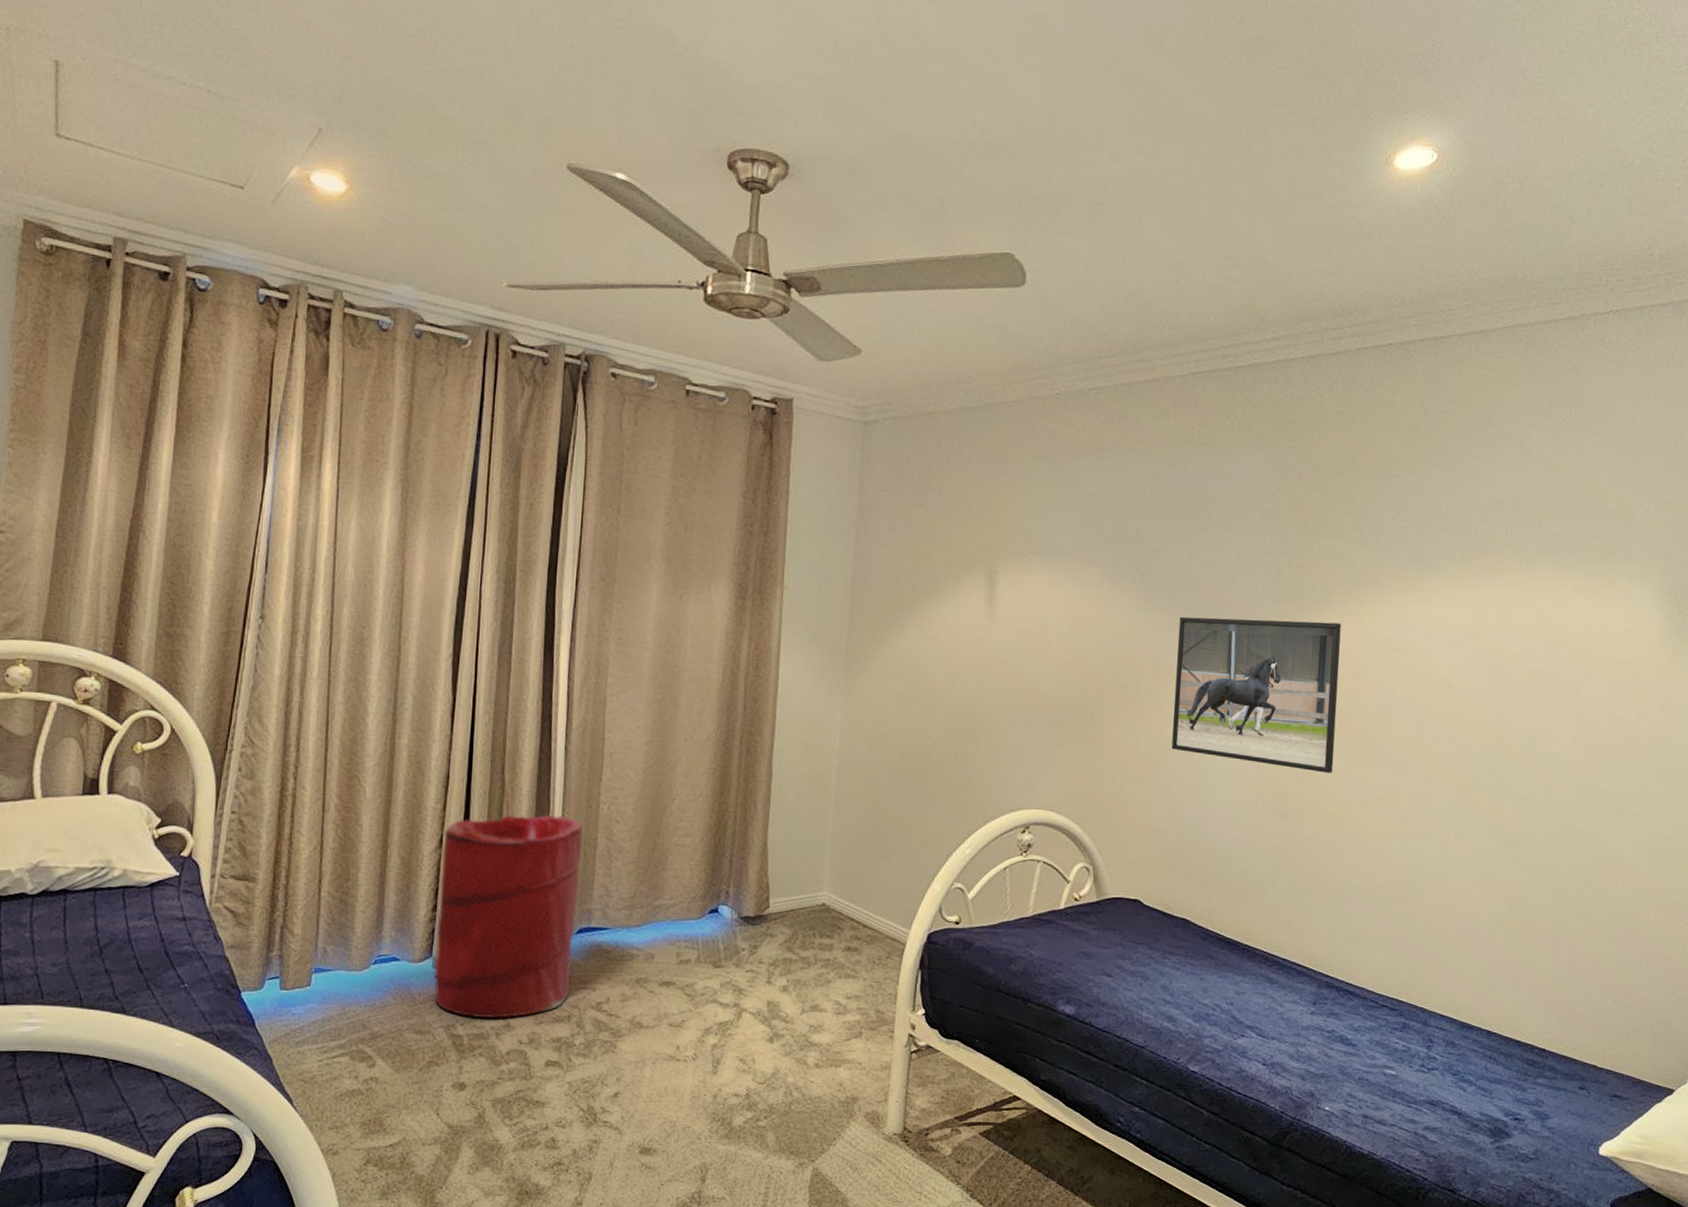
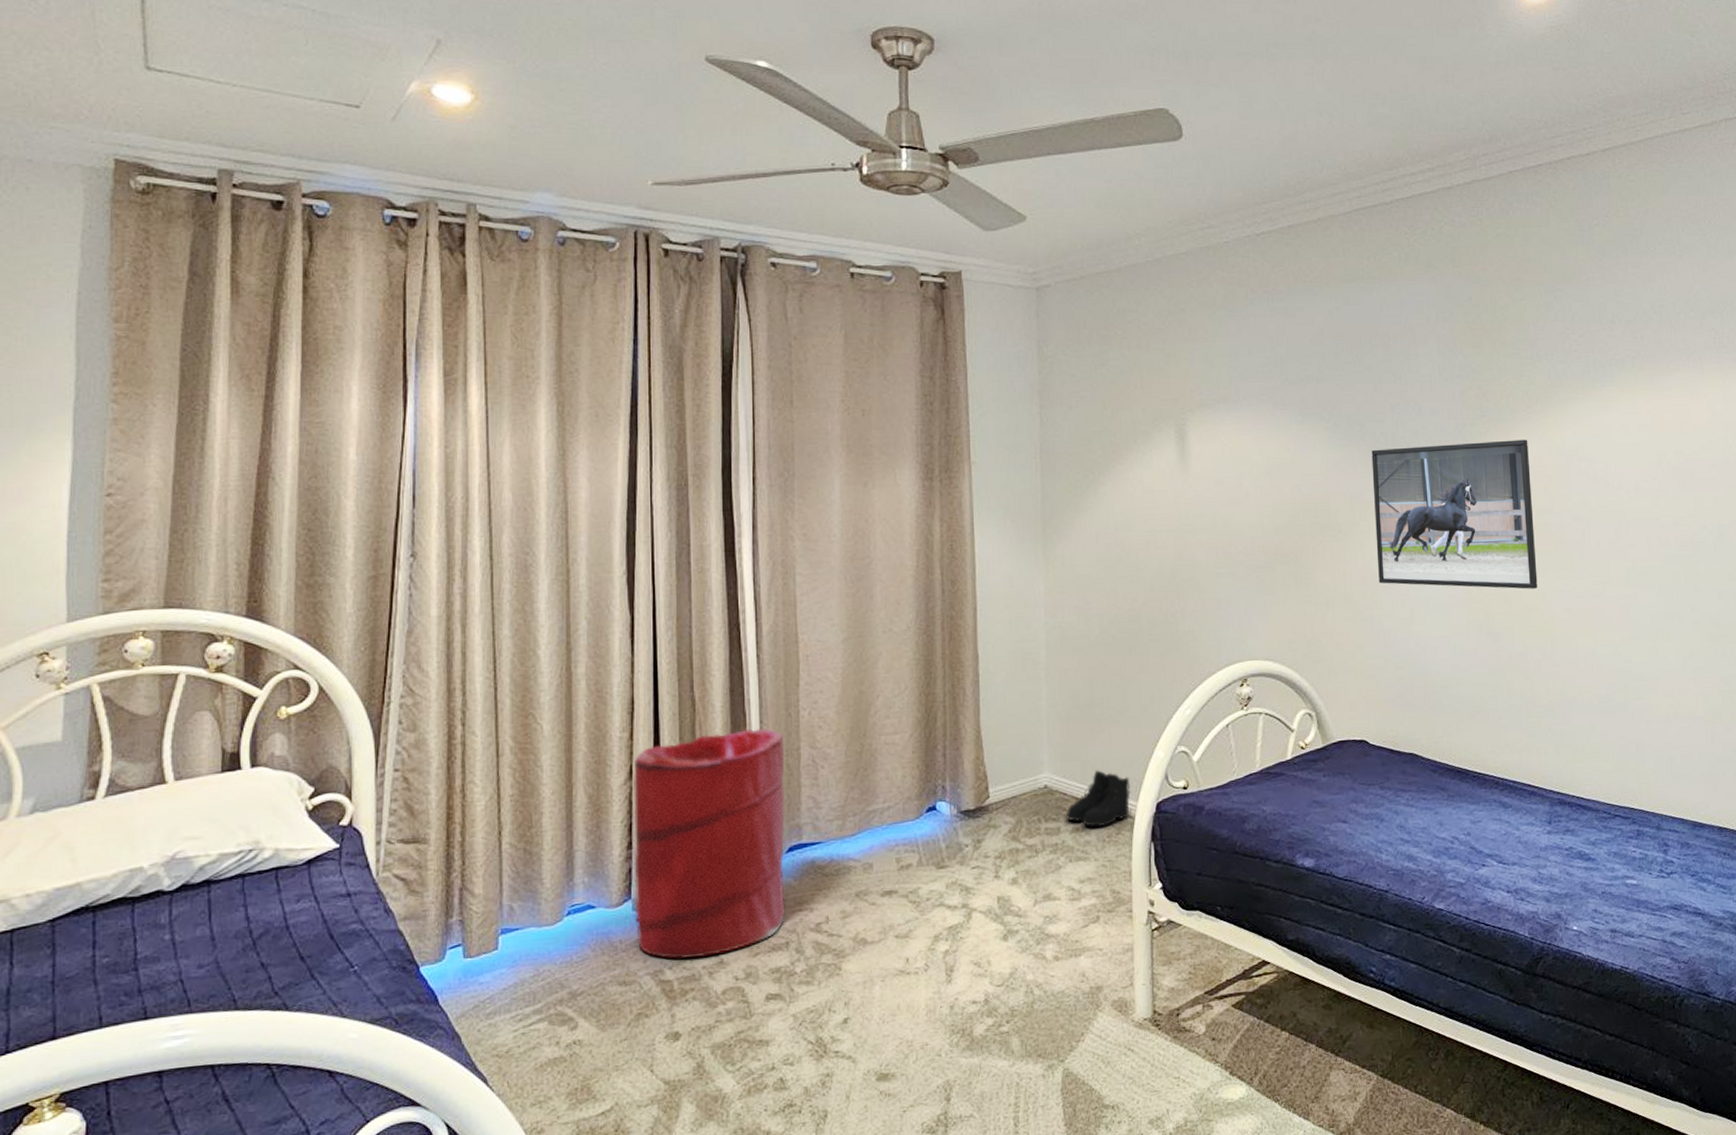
boots: none [840,895,905,950] -> present [1066,770,1131,827]

